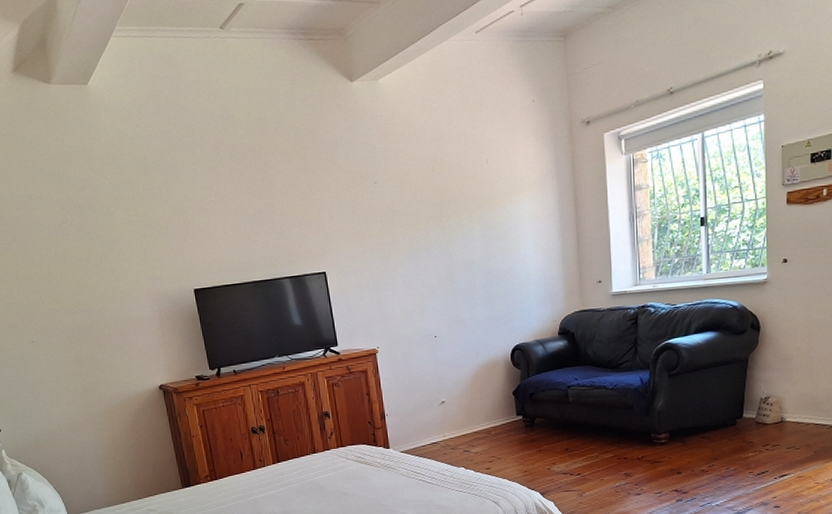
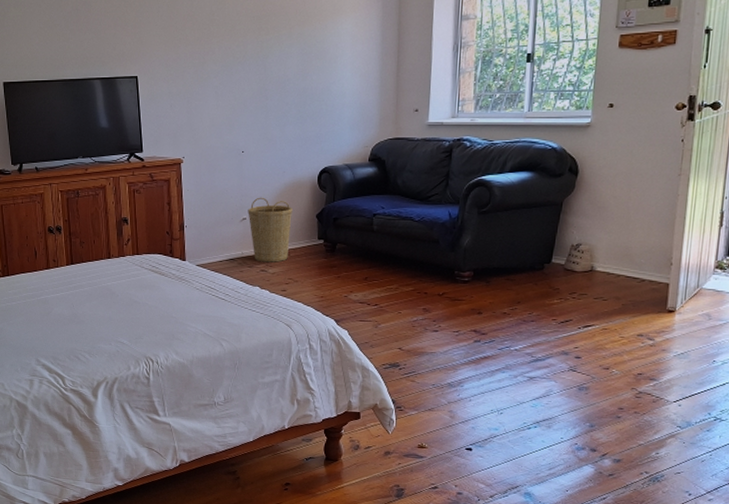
basket: none [446,379,490,443] -> present [248,197,293,263]

